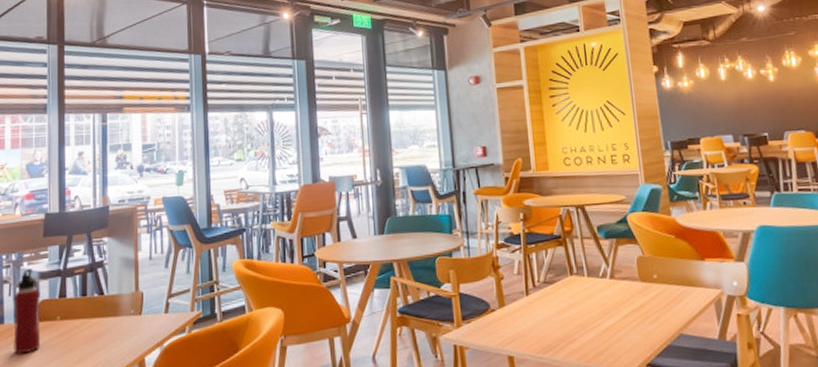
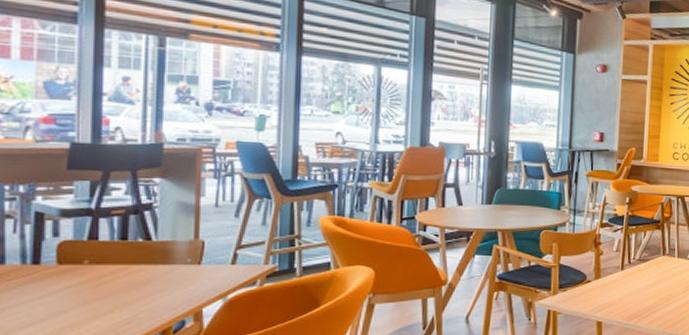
water bottle: present [14,268,41,354] -> none [19,203,61,299]

